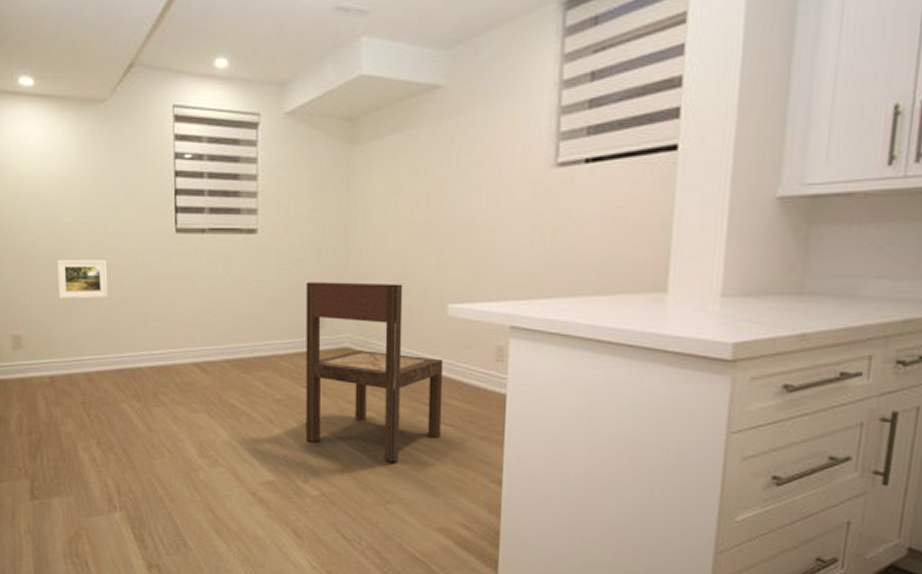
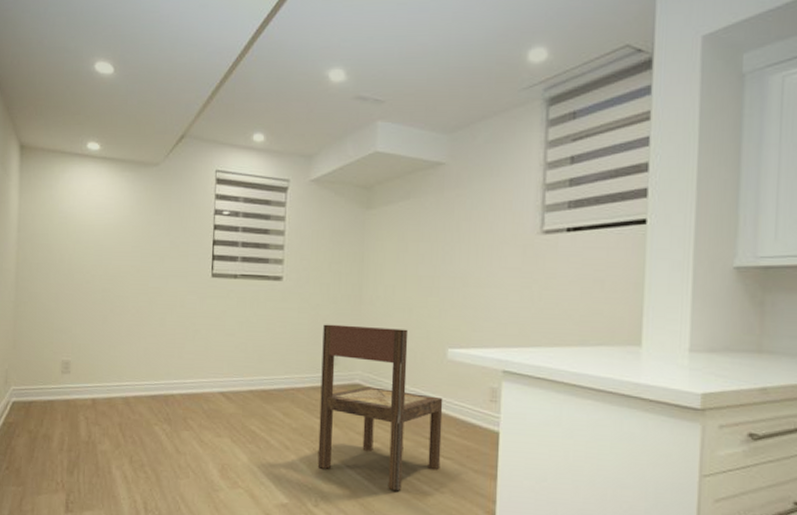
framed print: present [57,259,108,300] -> none [106,296,151,332]

